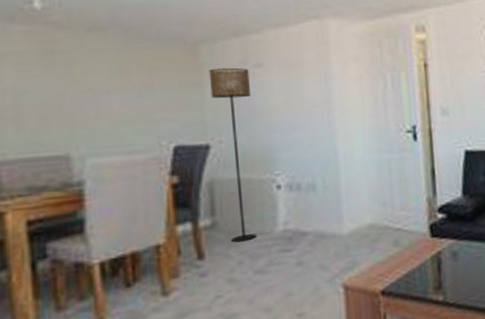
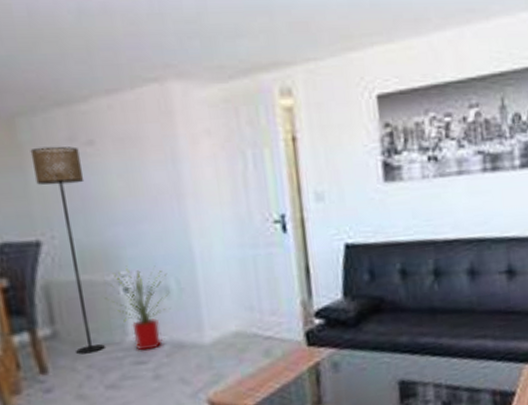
house plant: none [260,166,316,240] -> present [104,265,171,351]

